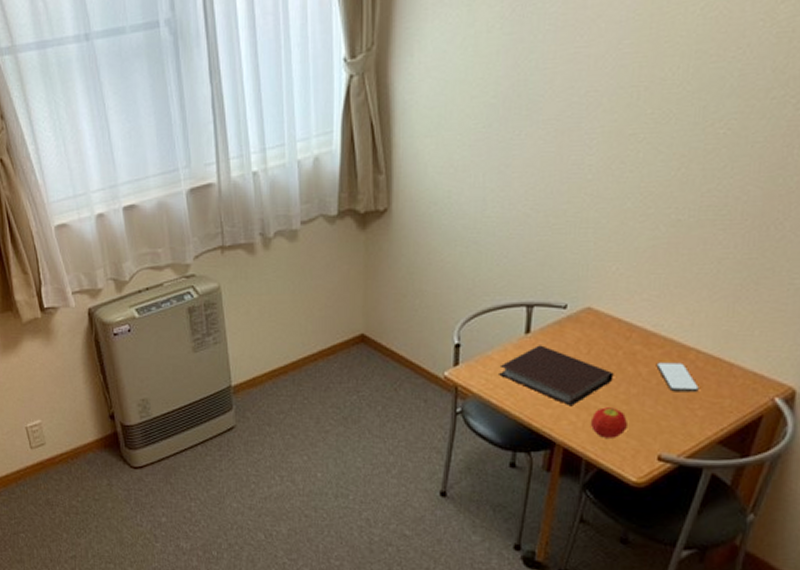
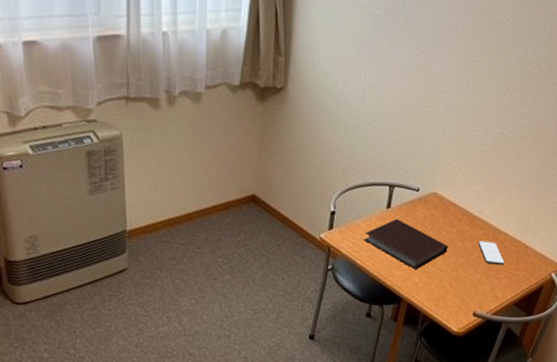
fruit: present [590,407,629,438] -> none [428,272,456,297]

